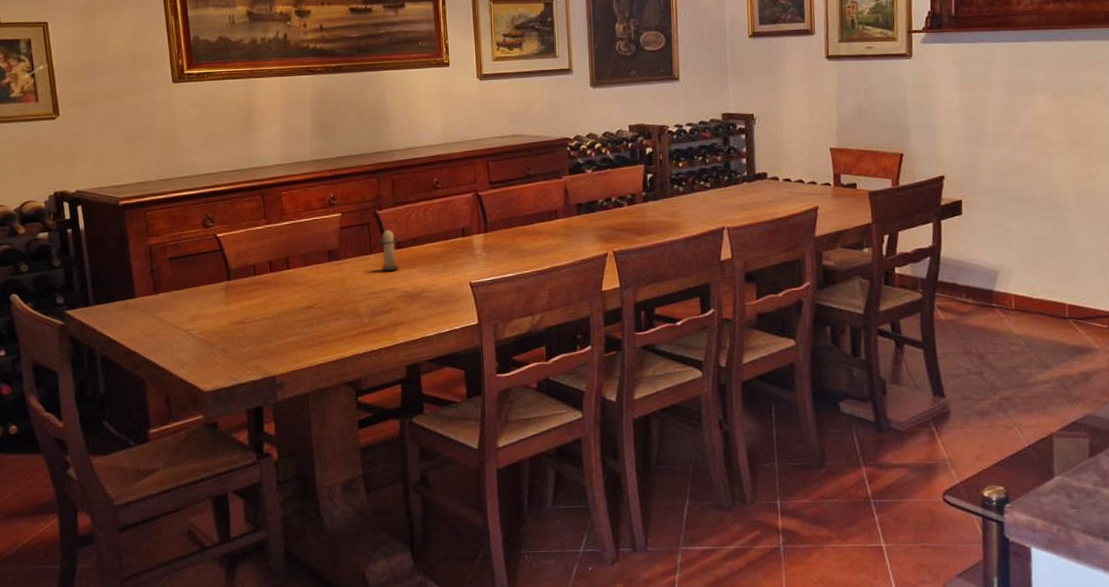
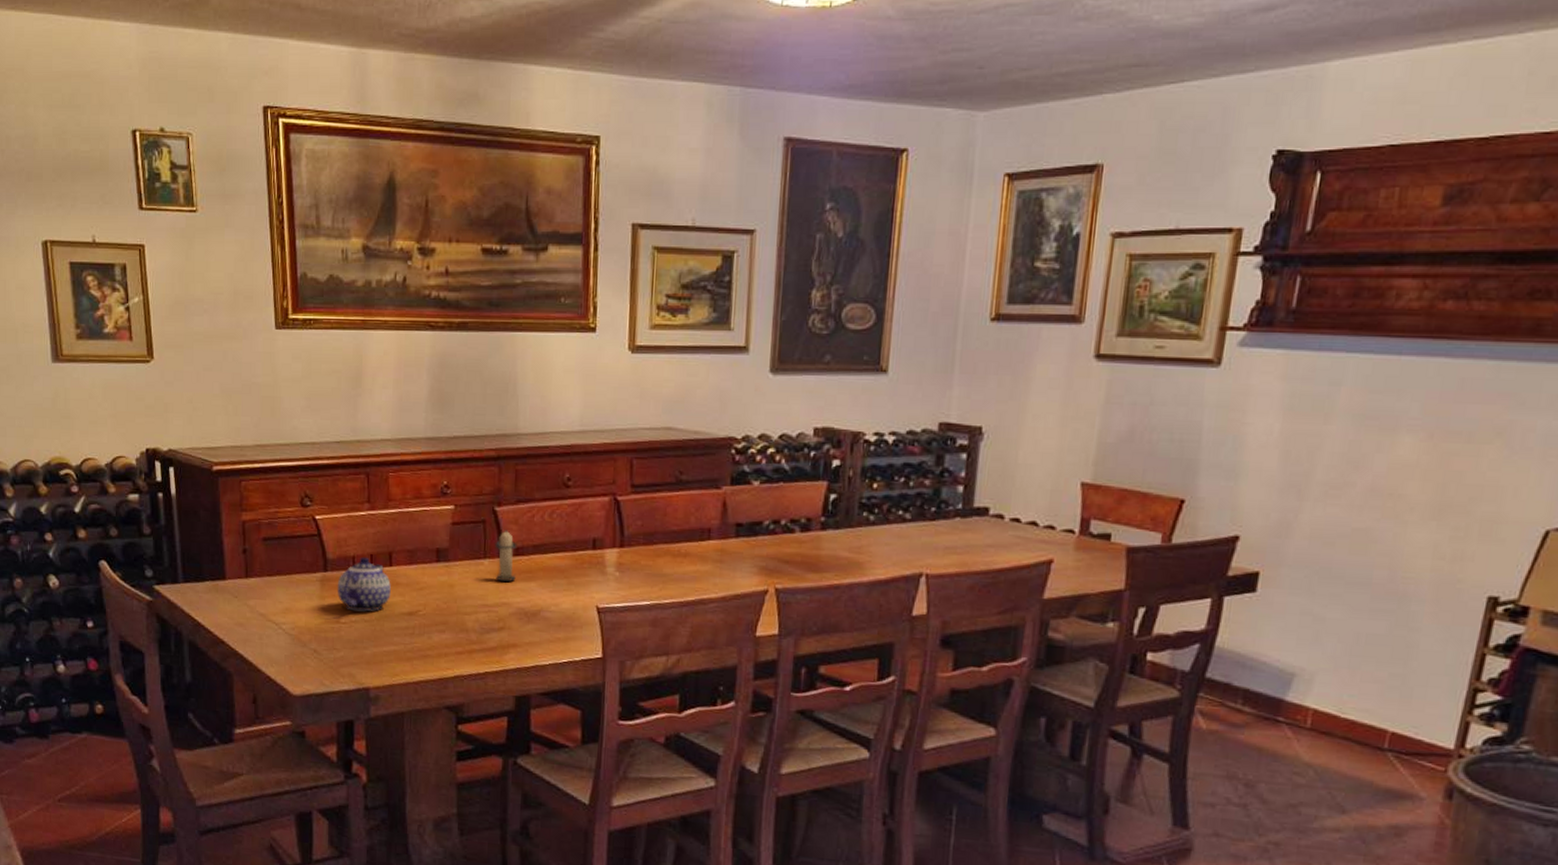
teapot: none [240,264,290,311] -> present [337,556,391,612]

